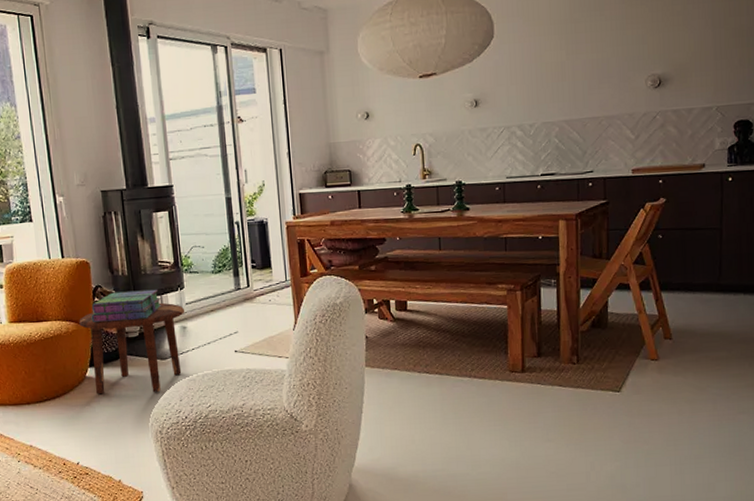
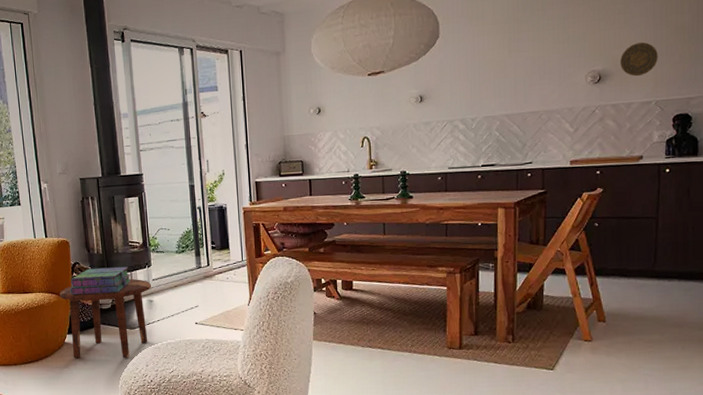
decorative plate: none [680,45,718,81] -> present [620,42,658,77]

